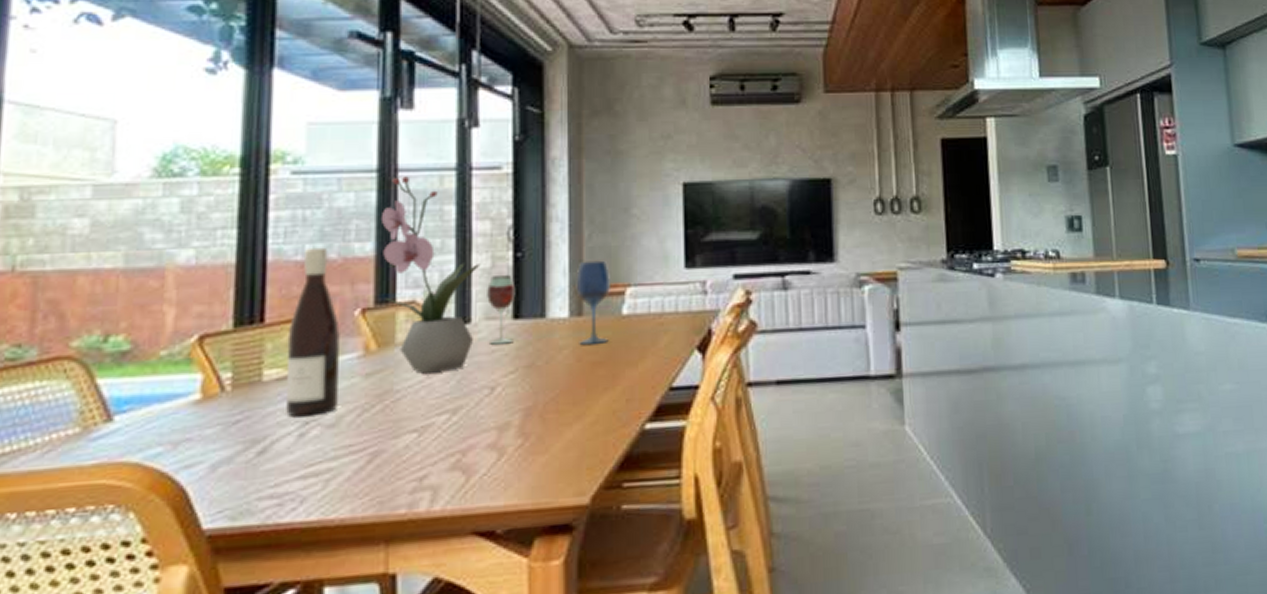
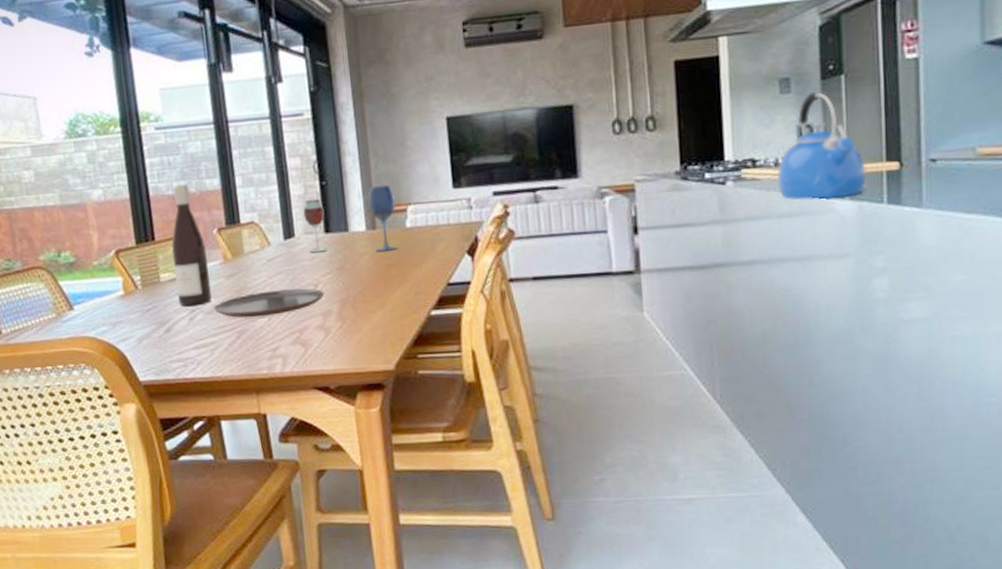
plate: none [339,392,503,433] -> present [214,288,324,318]
flower arrangement: present [380,176,481,374] -> none [221,126,298,275]
kettle: none [1047,182,1135,298] -> present [777,92,866,200]

